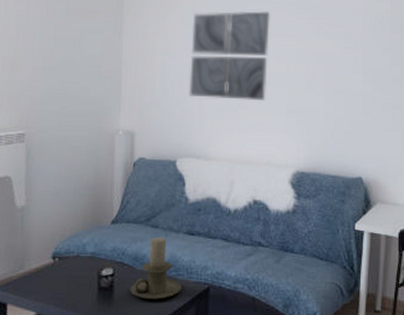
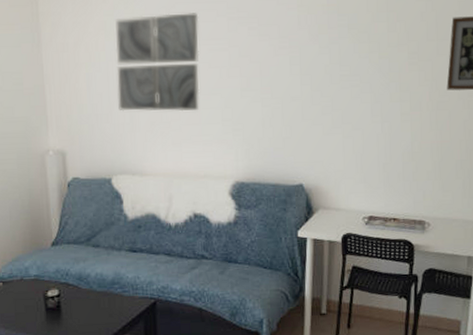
candle holder: present [130,237,182,300] -> none [77,256,129,317]

